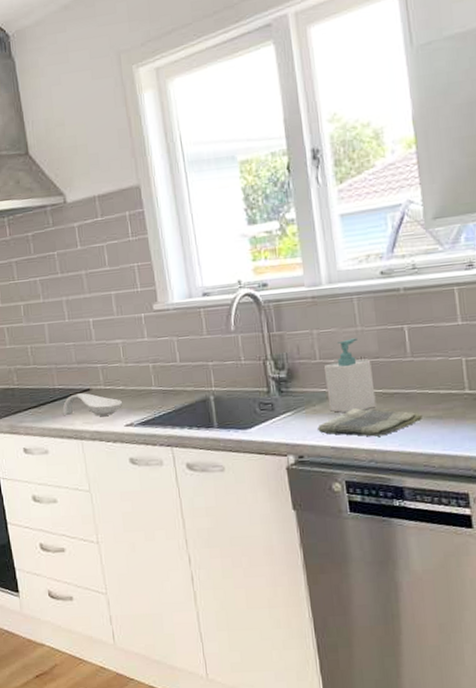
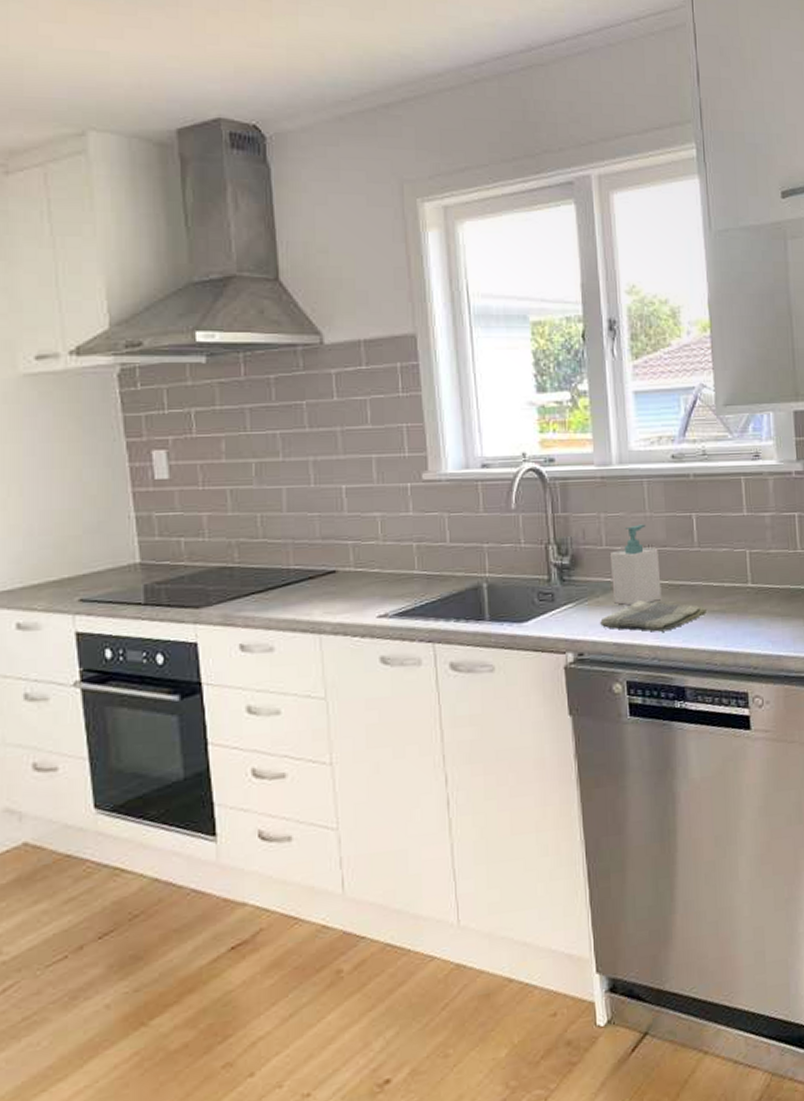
spoon rest: present [62,393,123,416] -> none [297,575,377,605]

